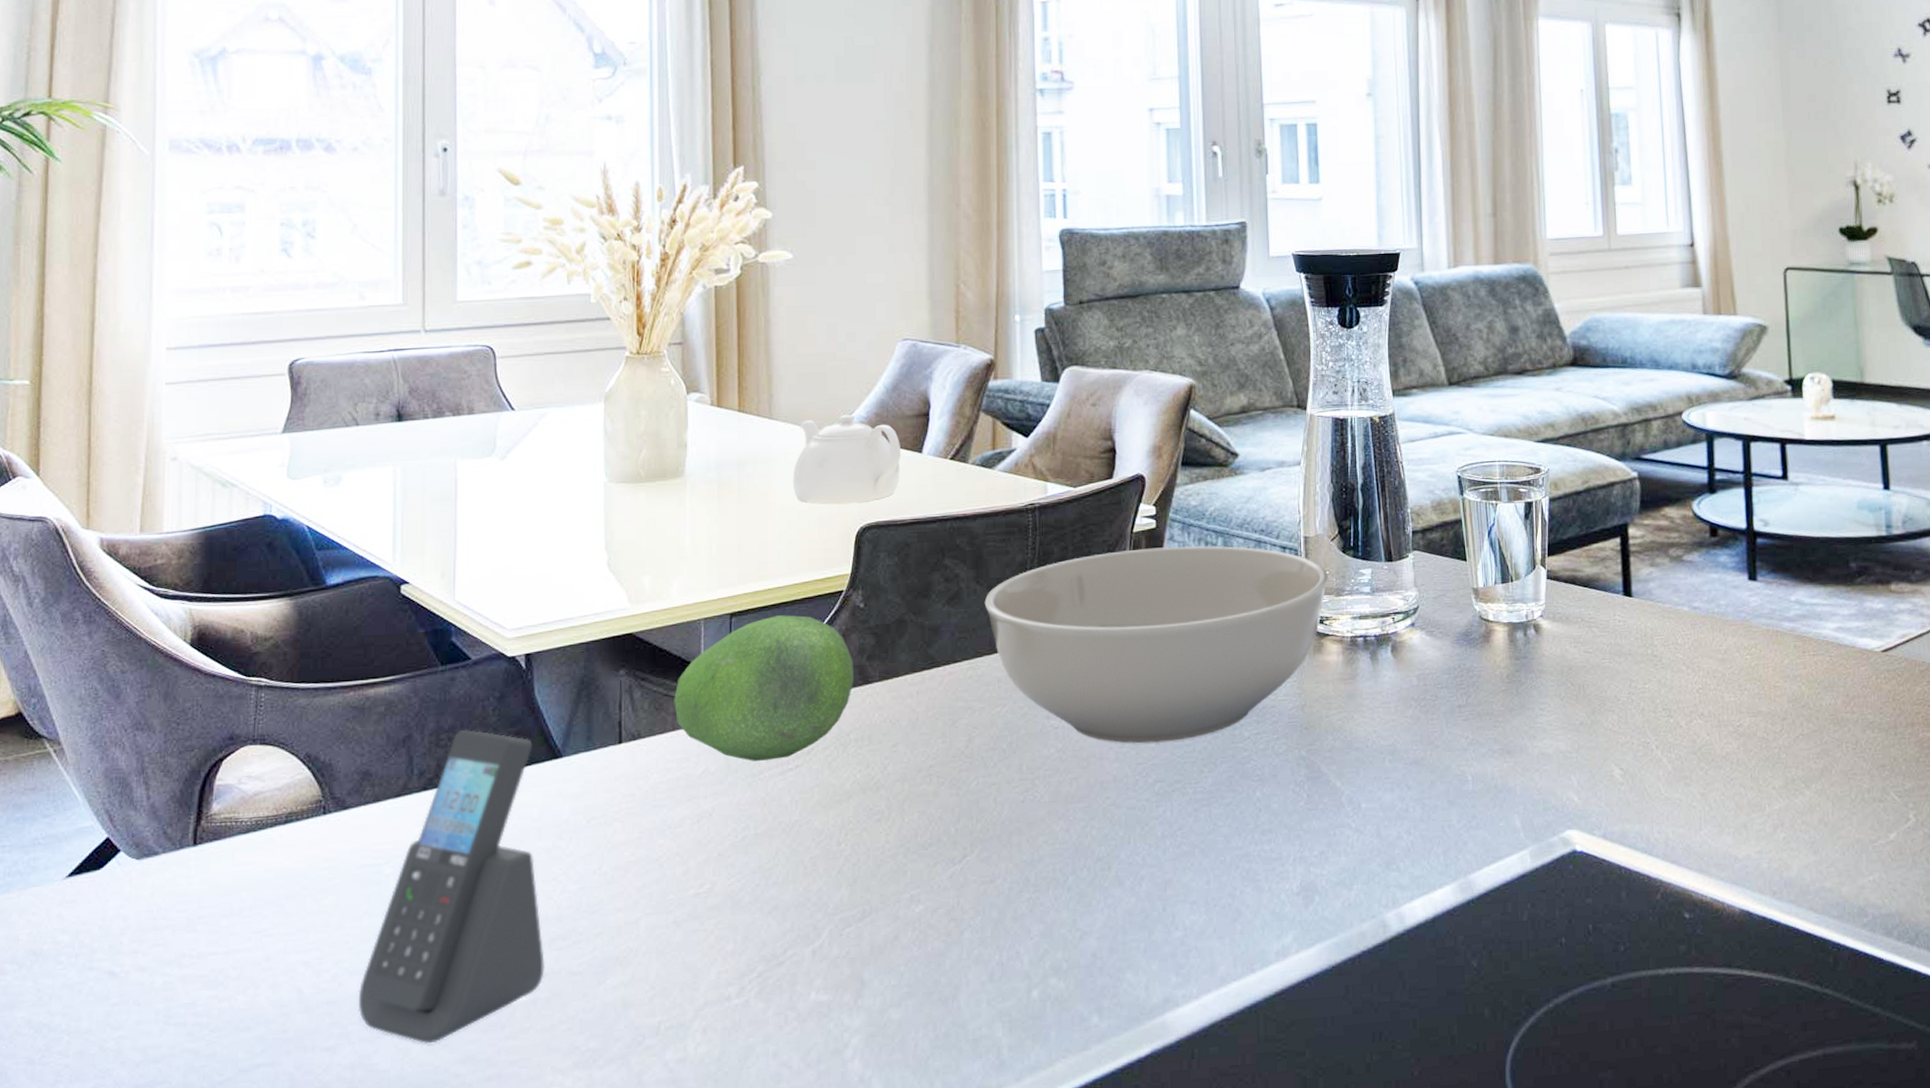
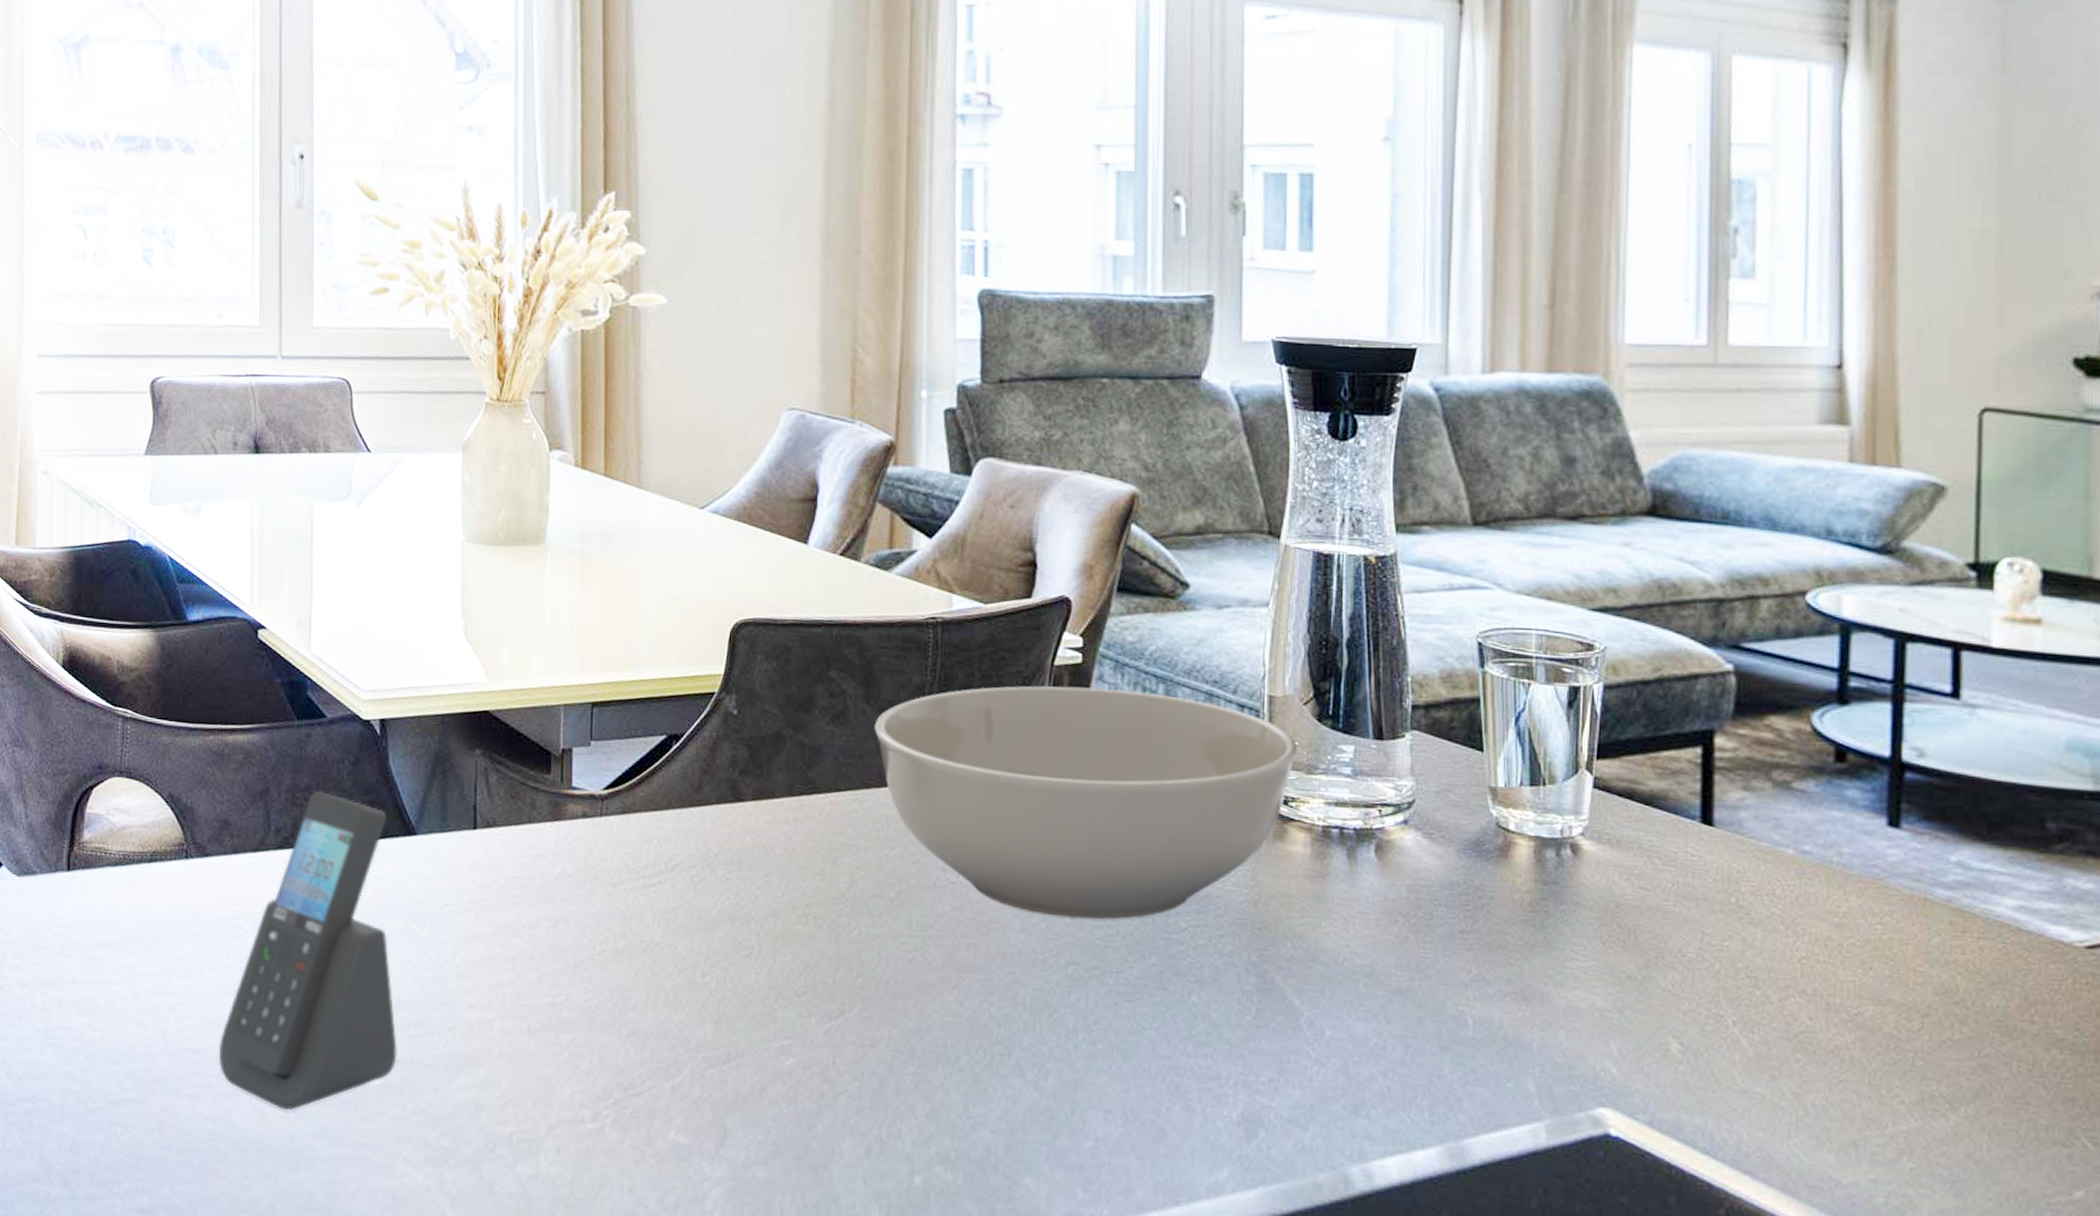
fruit: present [674,615,854,761] -> none [531,711,724,871]
teapot: present [793,415,901,505] -> none [662,491,783,595]

